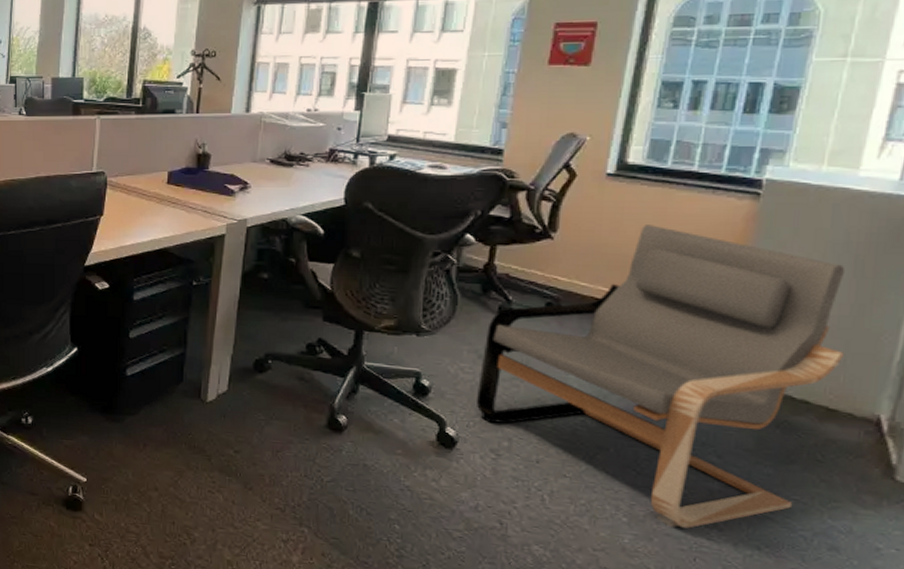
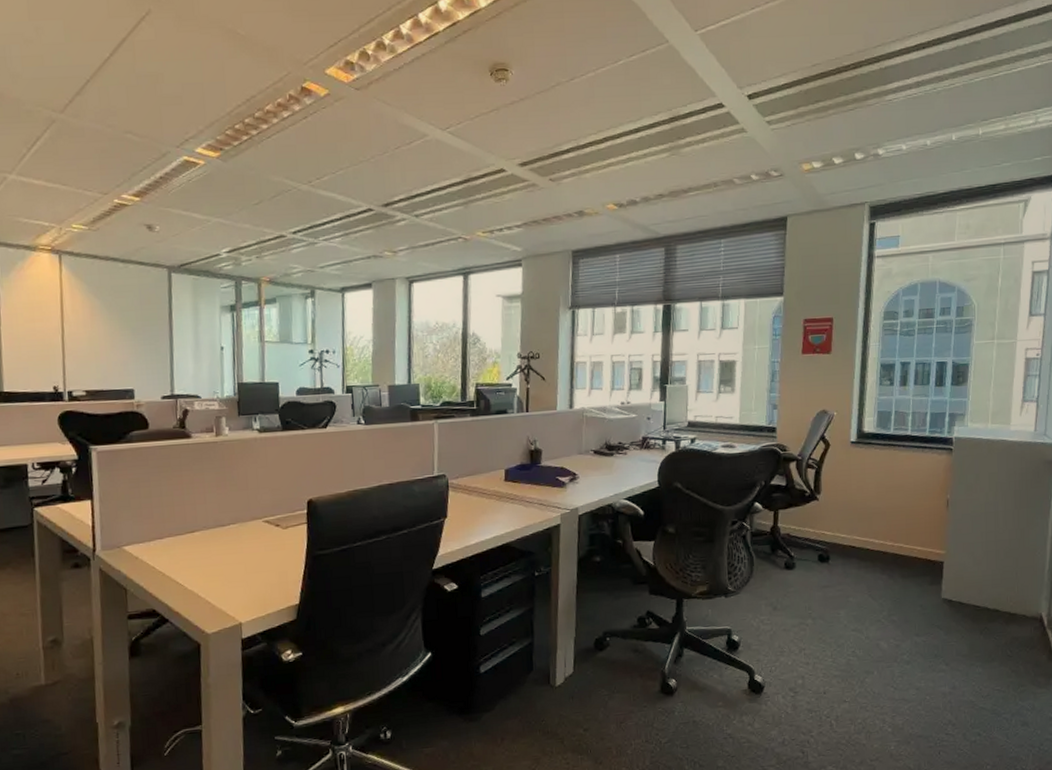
armchair: present [476,225,846,528] -> none [774,481,1017,730]

